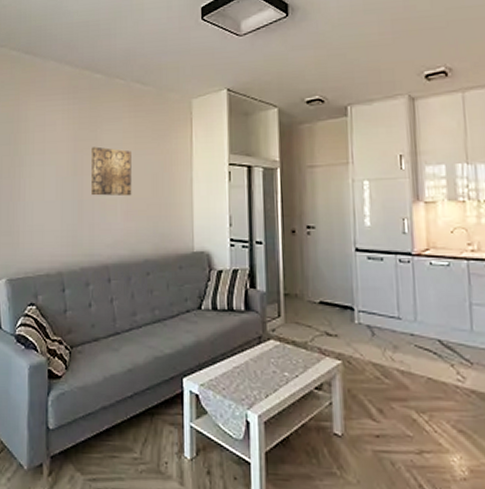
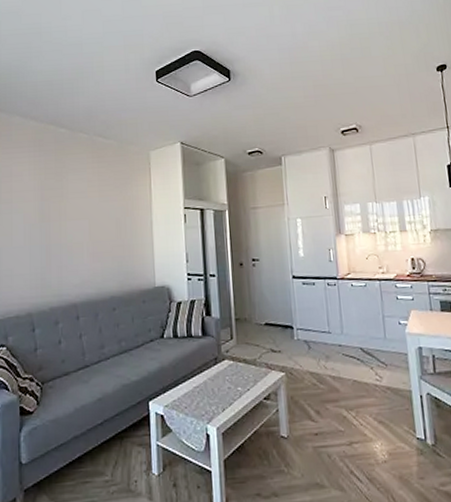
wall art: present [90,146,132,197] -> none [57,195,97,241]

